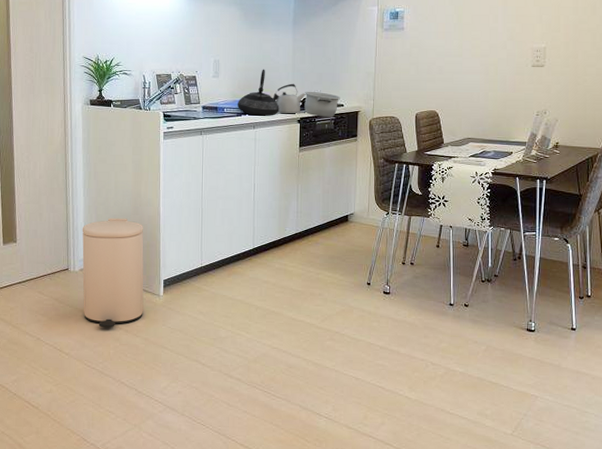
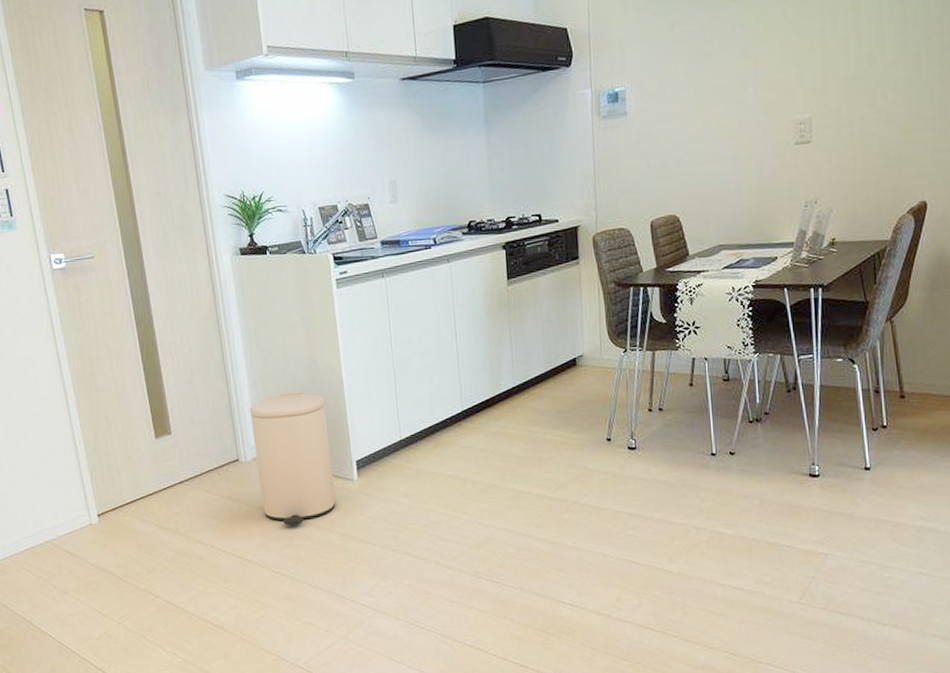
teapot: present [238,69,280,117] -> none [424,185,478,247]
kettle: present [273,83,306,114] -> none [468,199,509,241]
cooking pot: present [304,91,340,118] -> none [508,206,553,239]

